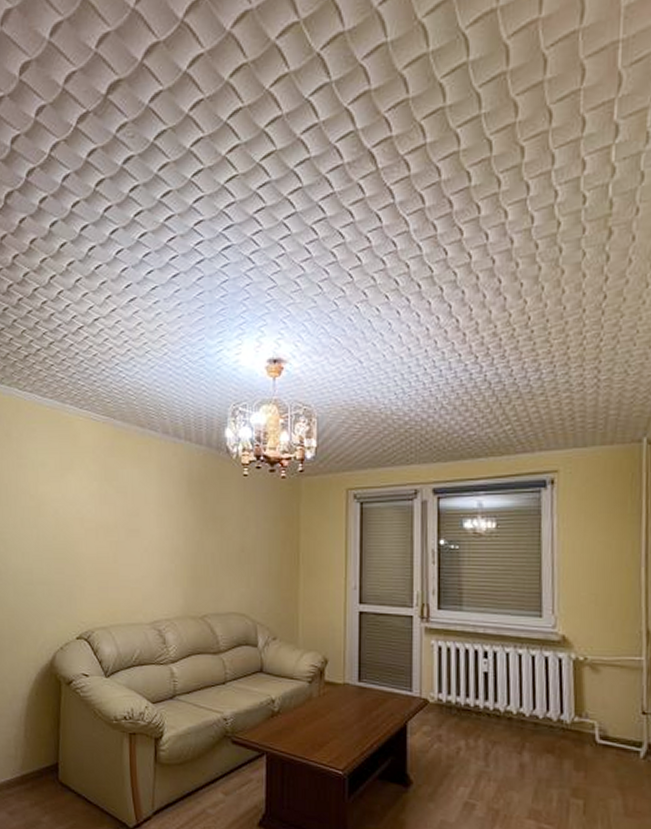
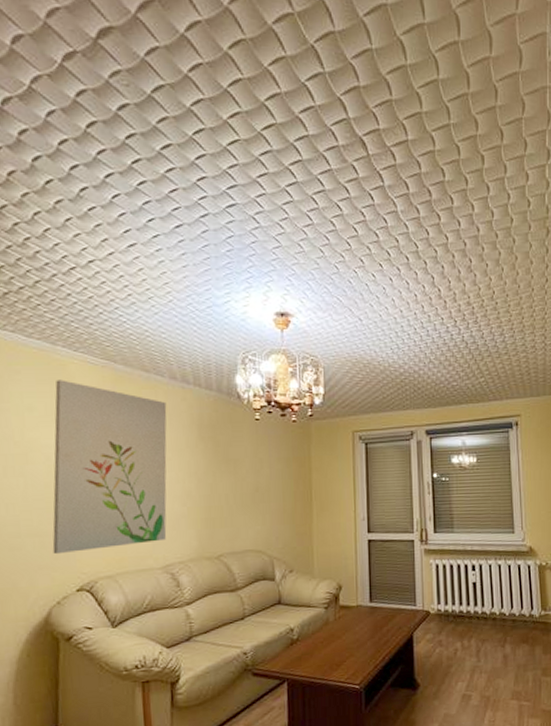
wall art: none [58,436,159,603] -> present [52,380,167,555]

